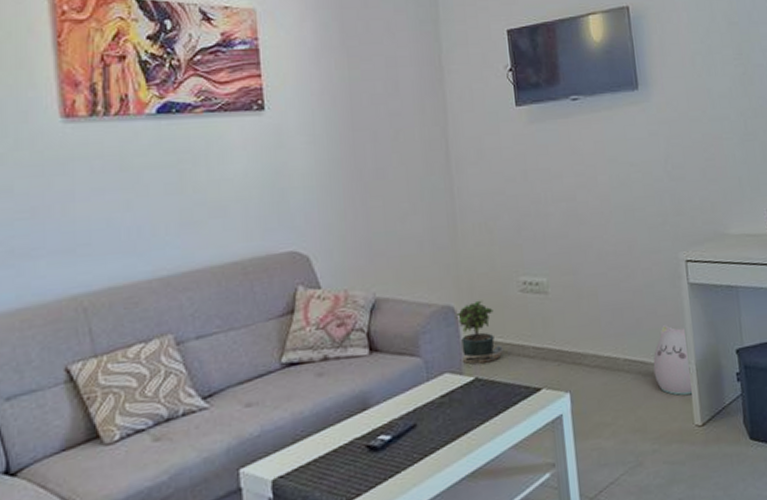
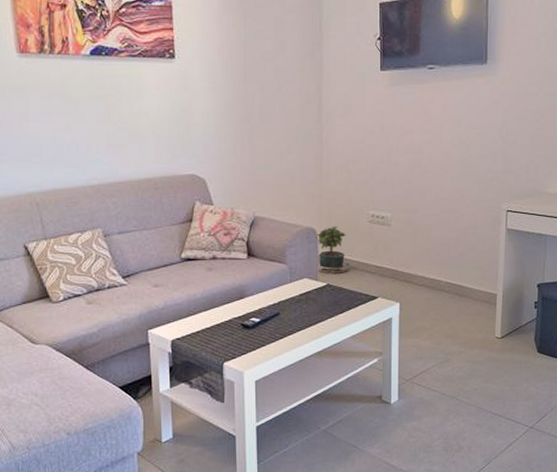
plush toy: present [653,324,692,395] -> none [468,258,500,314]

